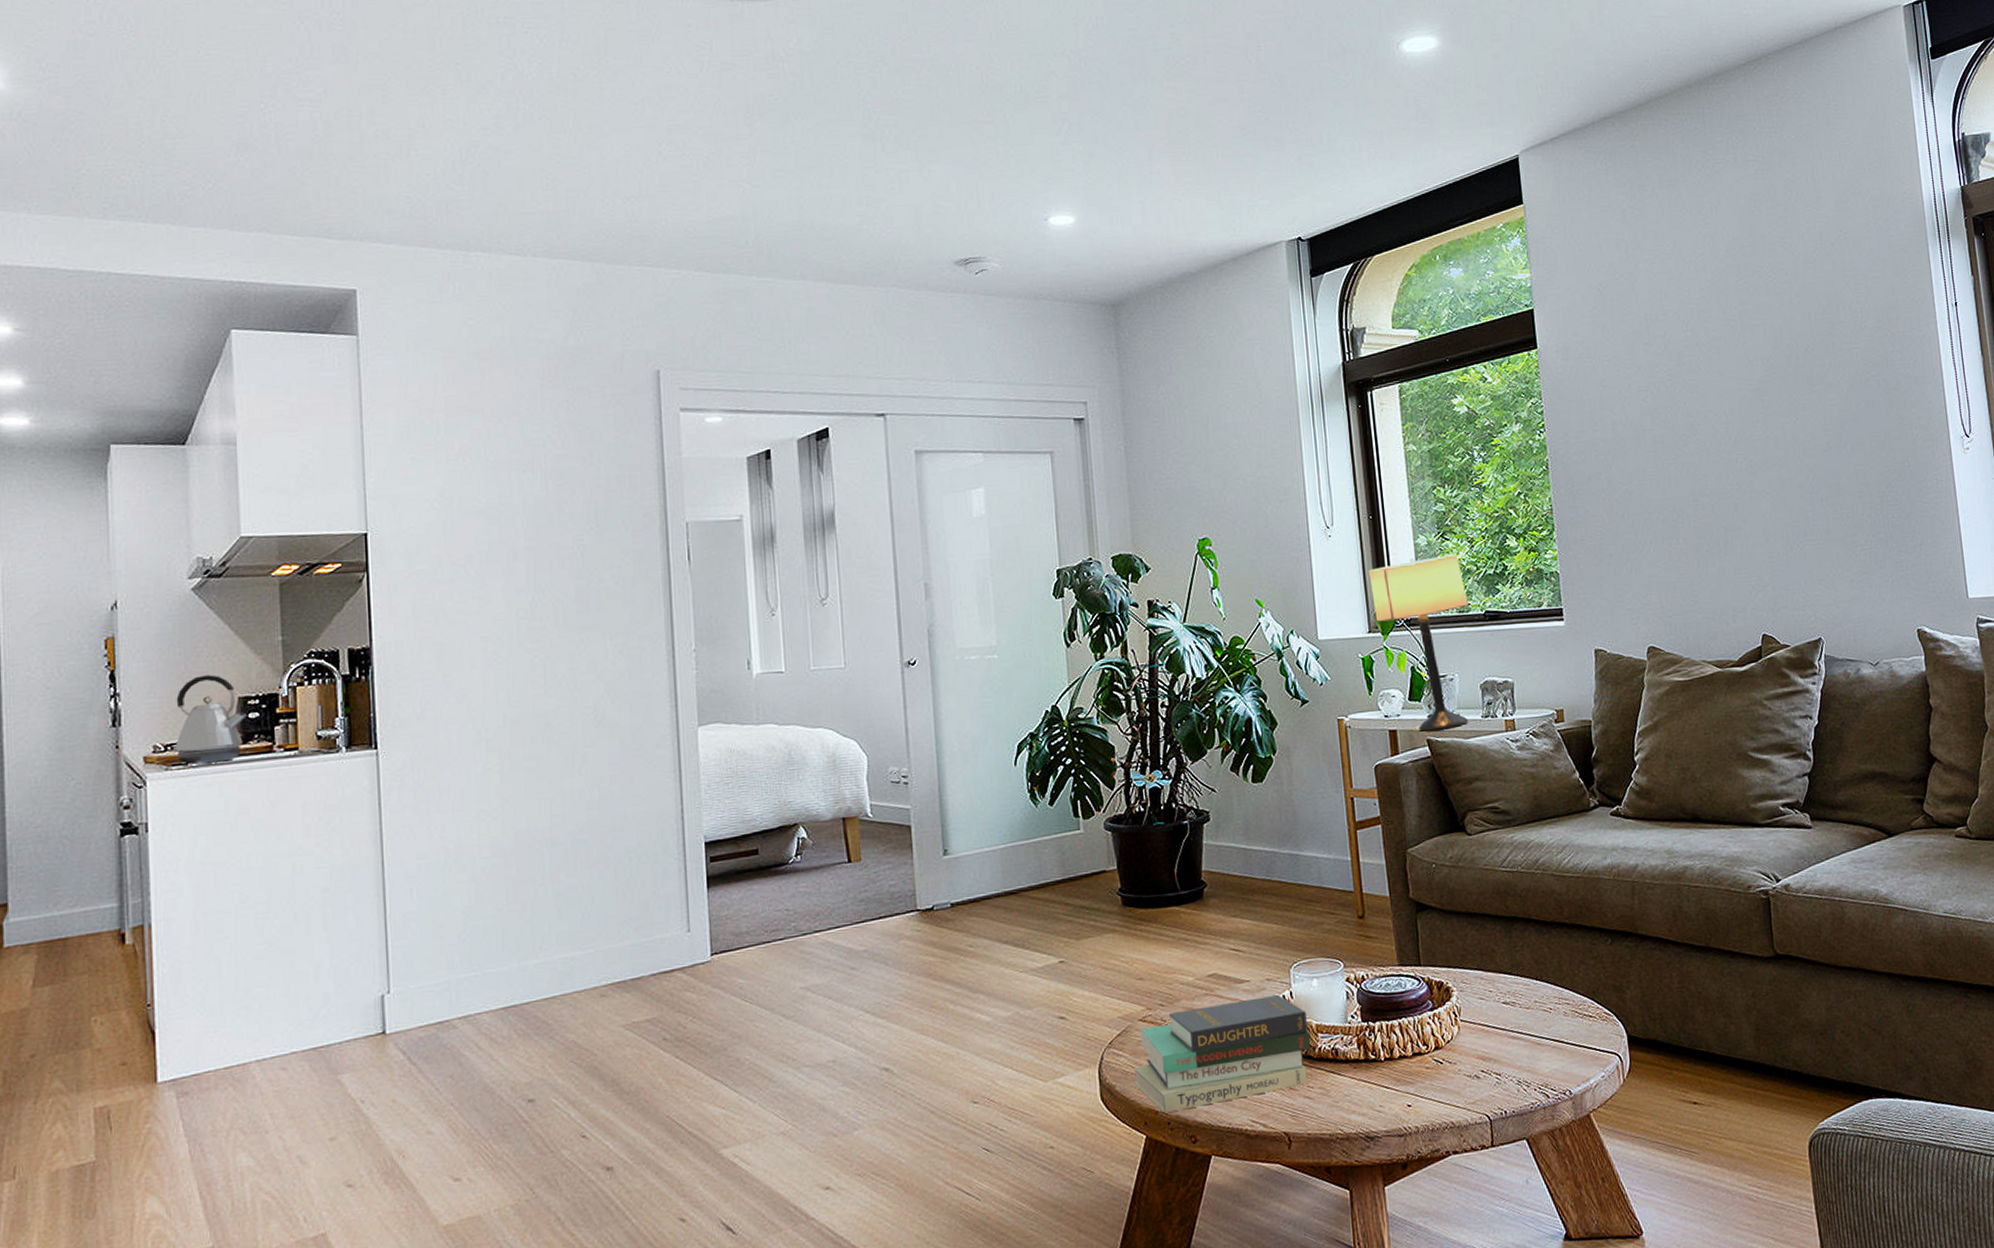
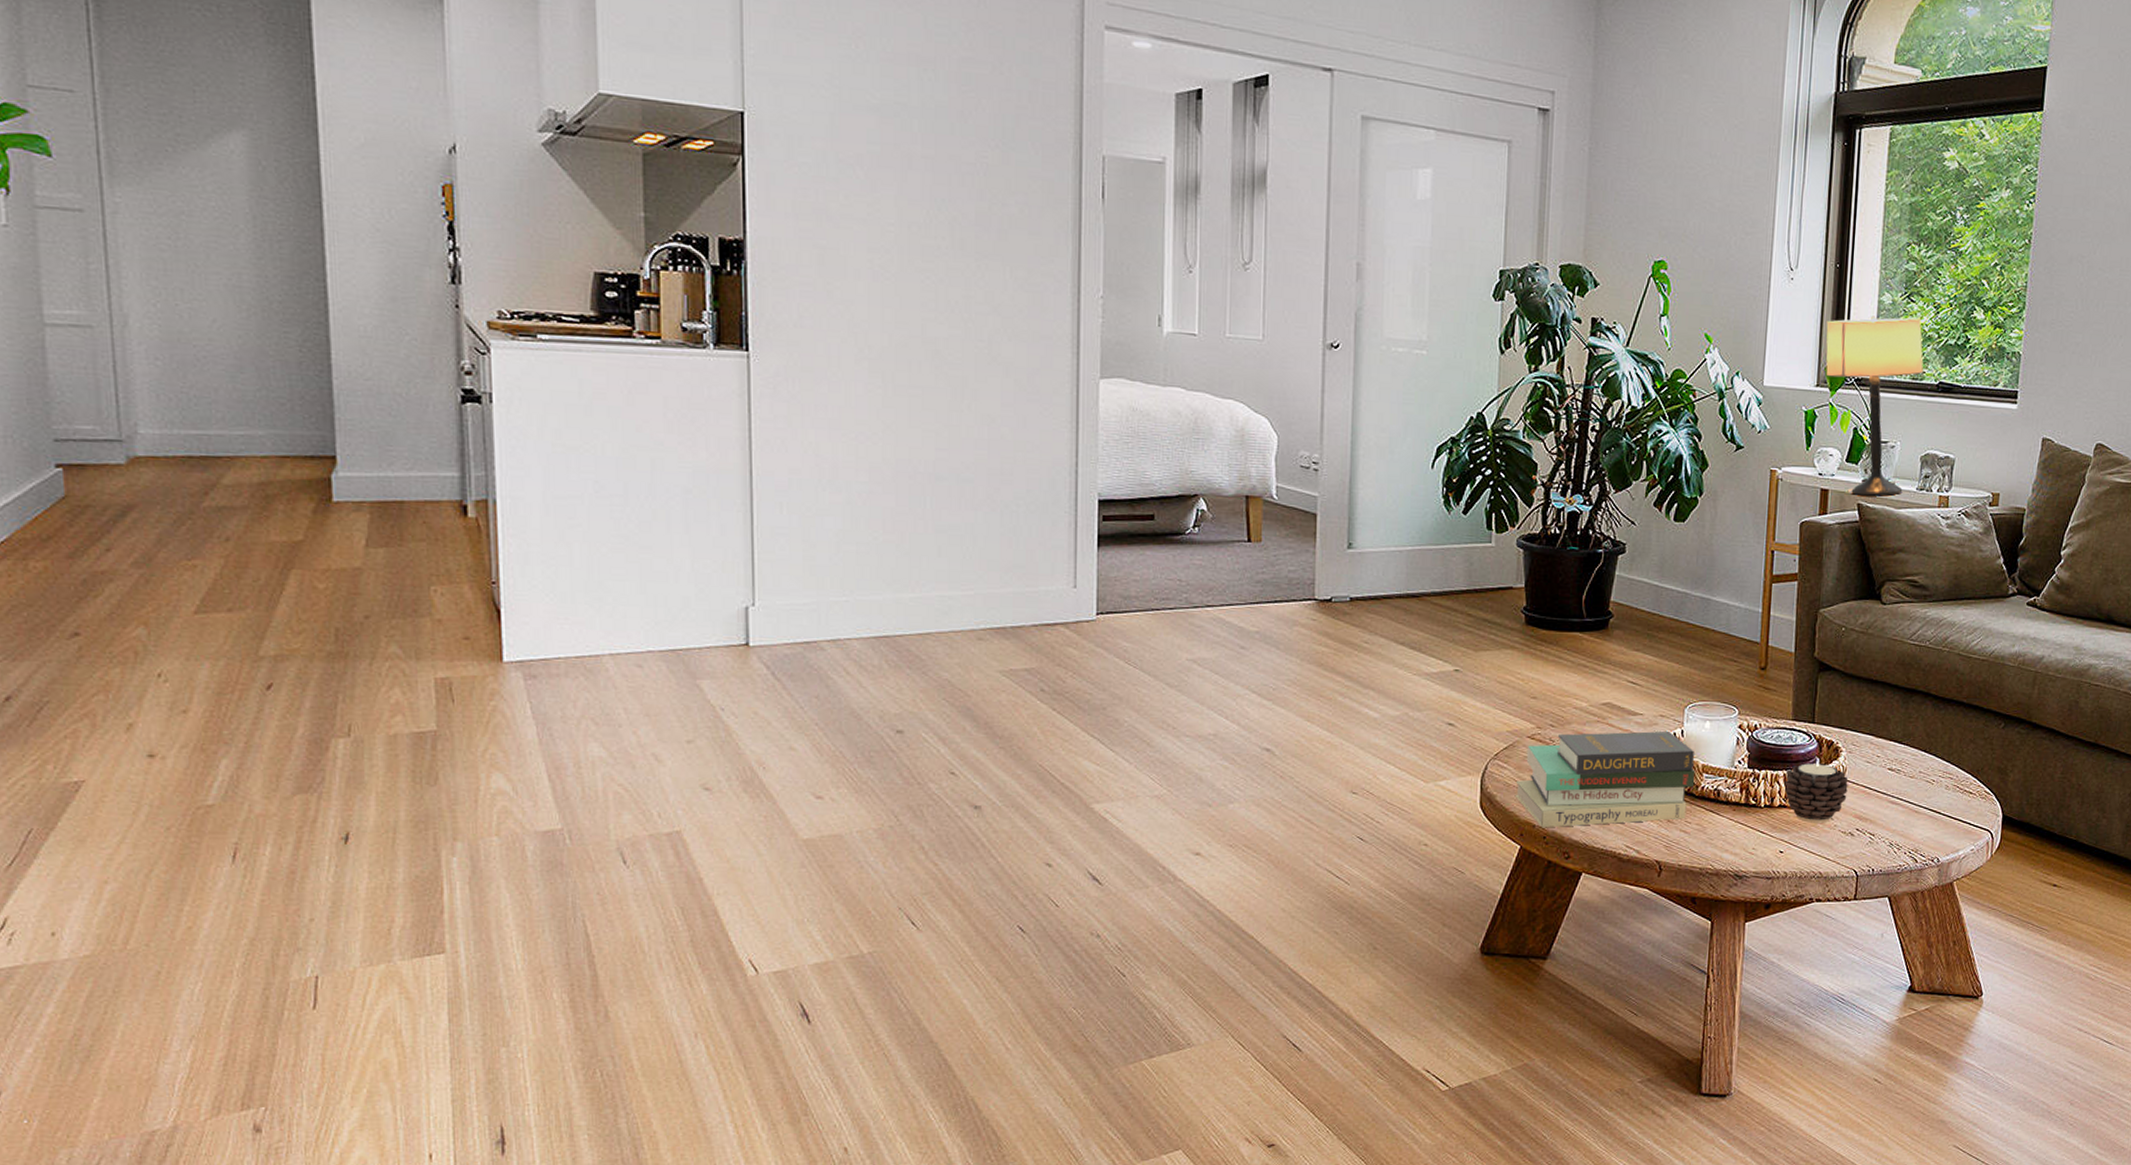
kettle: present [173,675,247,765] -> none [520,242,604,340]
candle: none [1401,1002,1466,1072] -> present [1784,758,1848,824]

